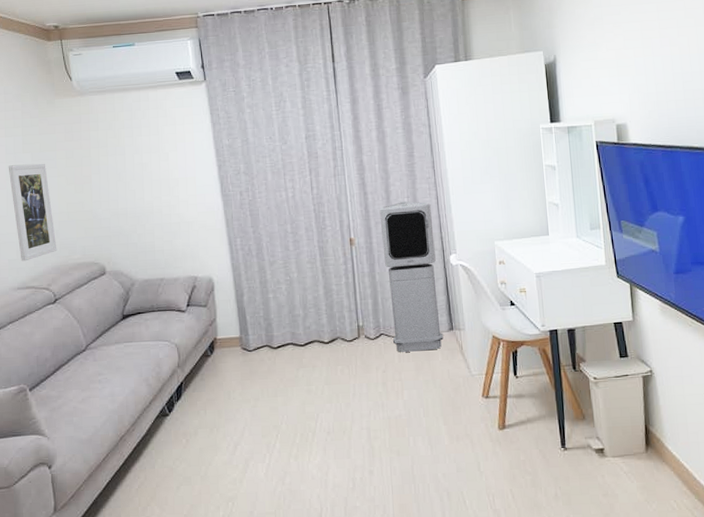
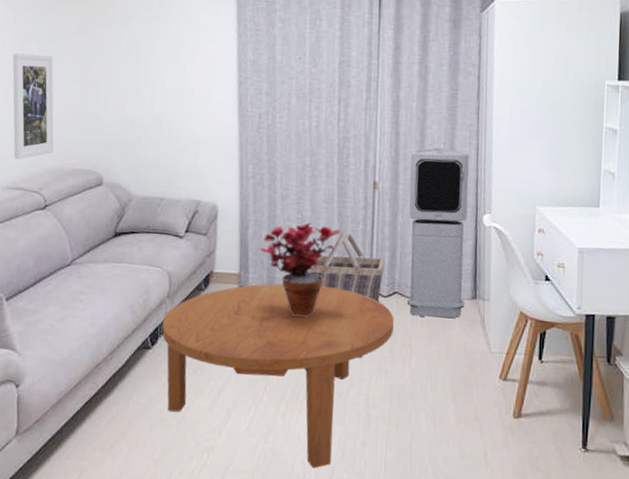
coffee table: none [176,337,384,501] -> present [162,283,394,469]
potted plant: none [256,283,327,369] -> present [260,223,341,318]
basket: none [301,287,369,345] -> present [307,233,385,302]

